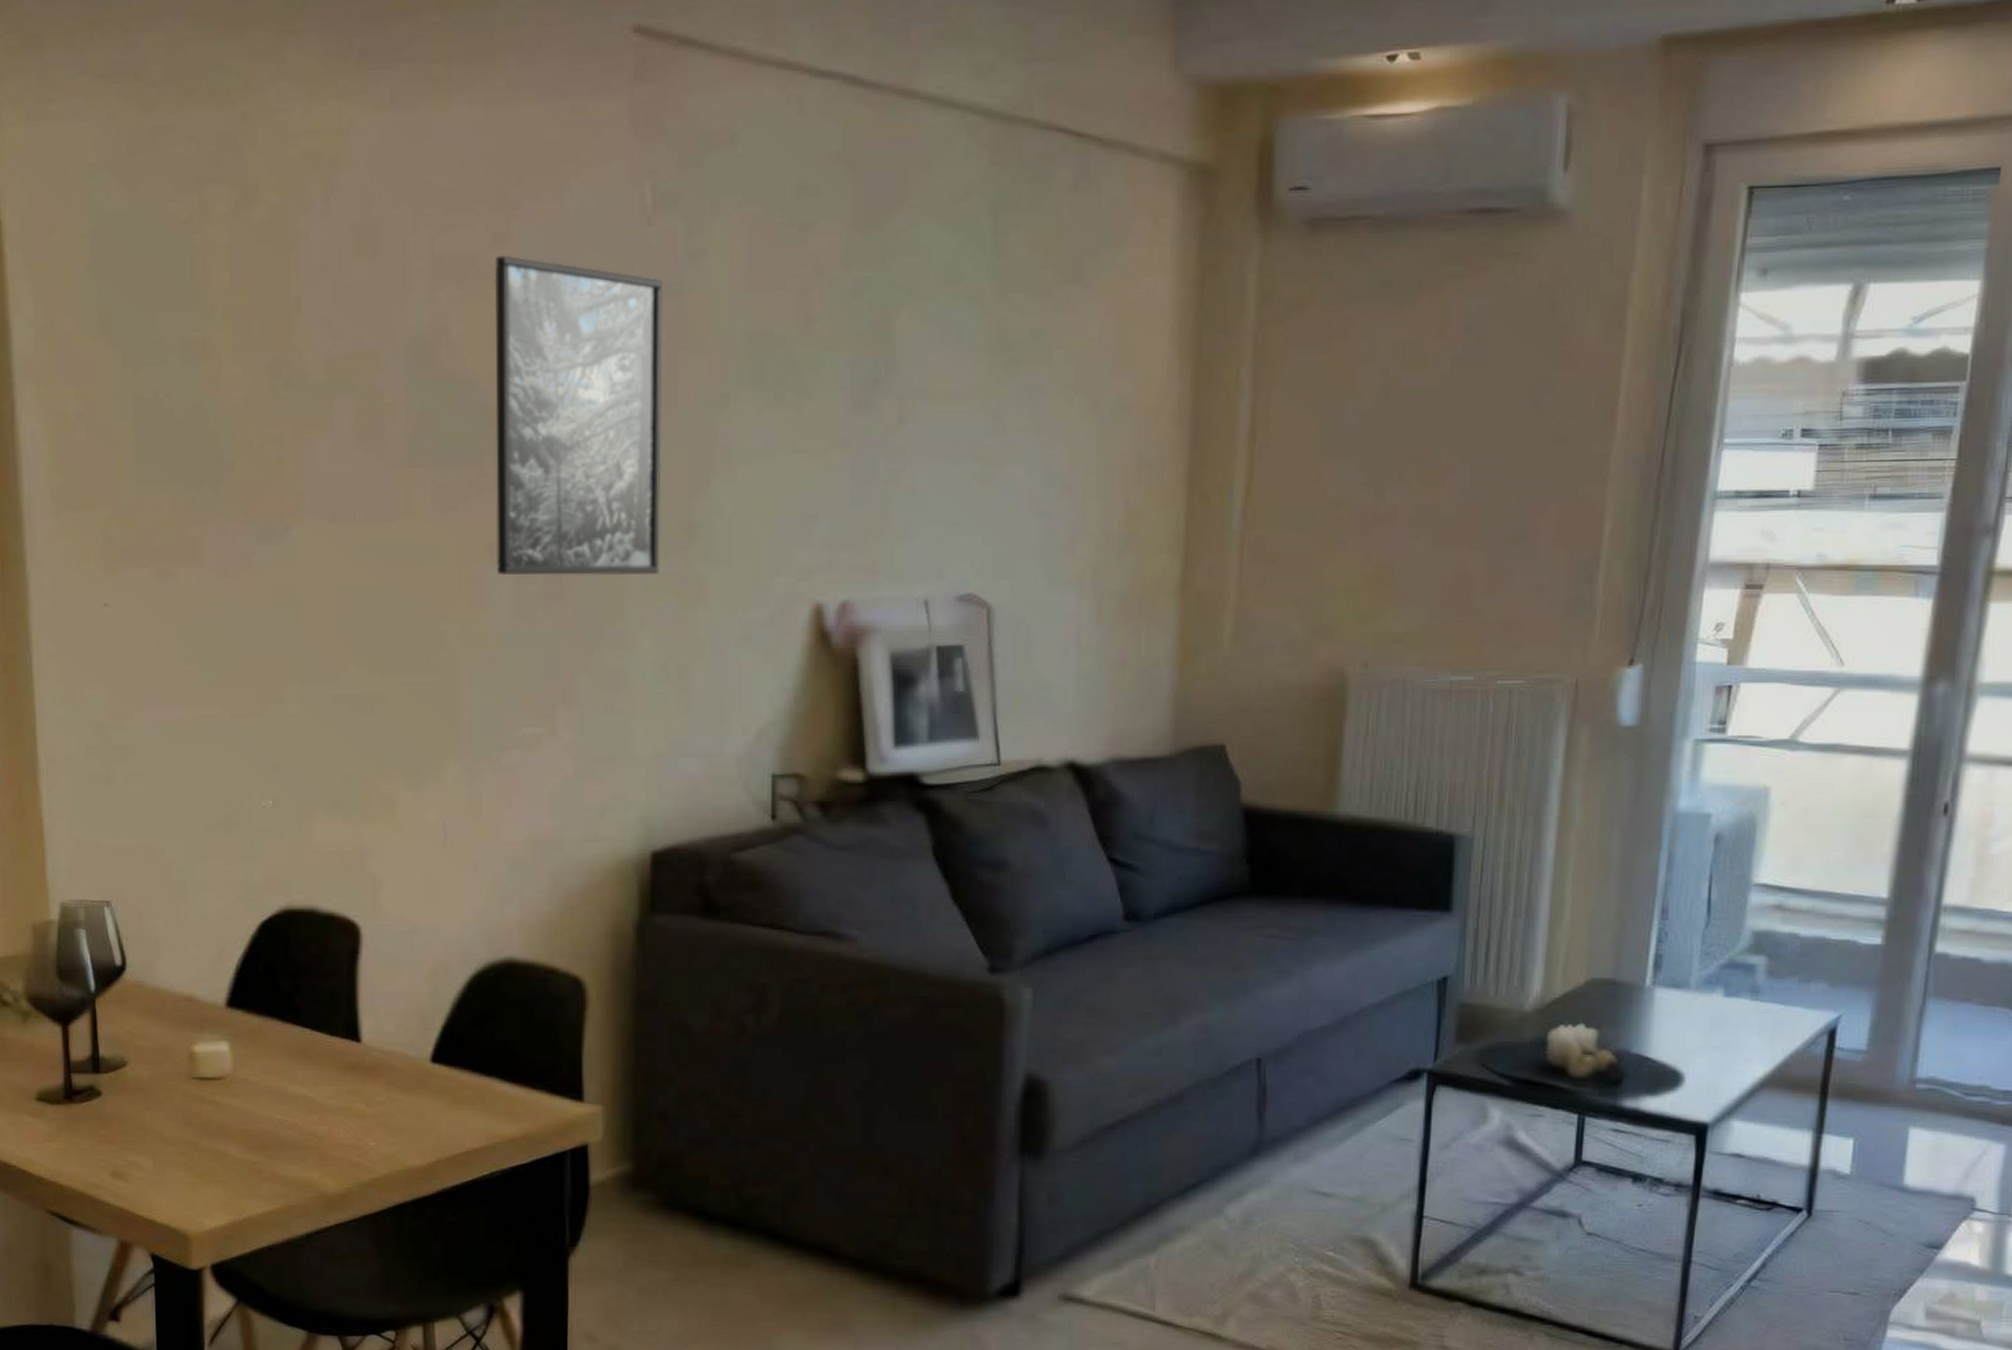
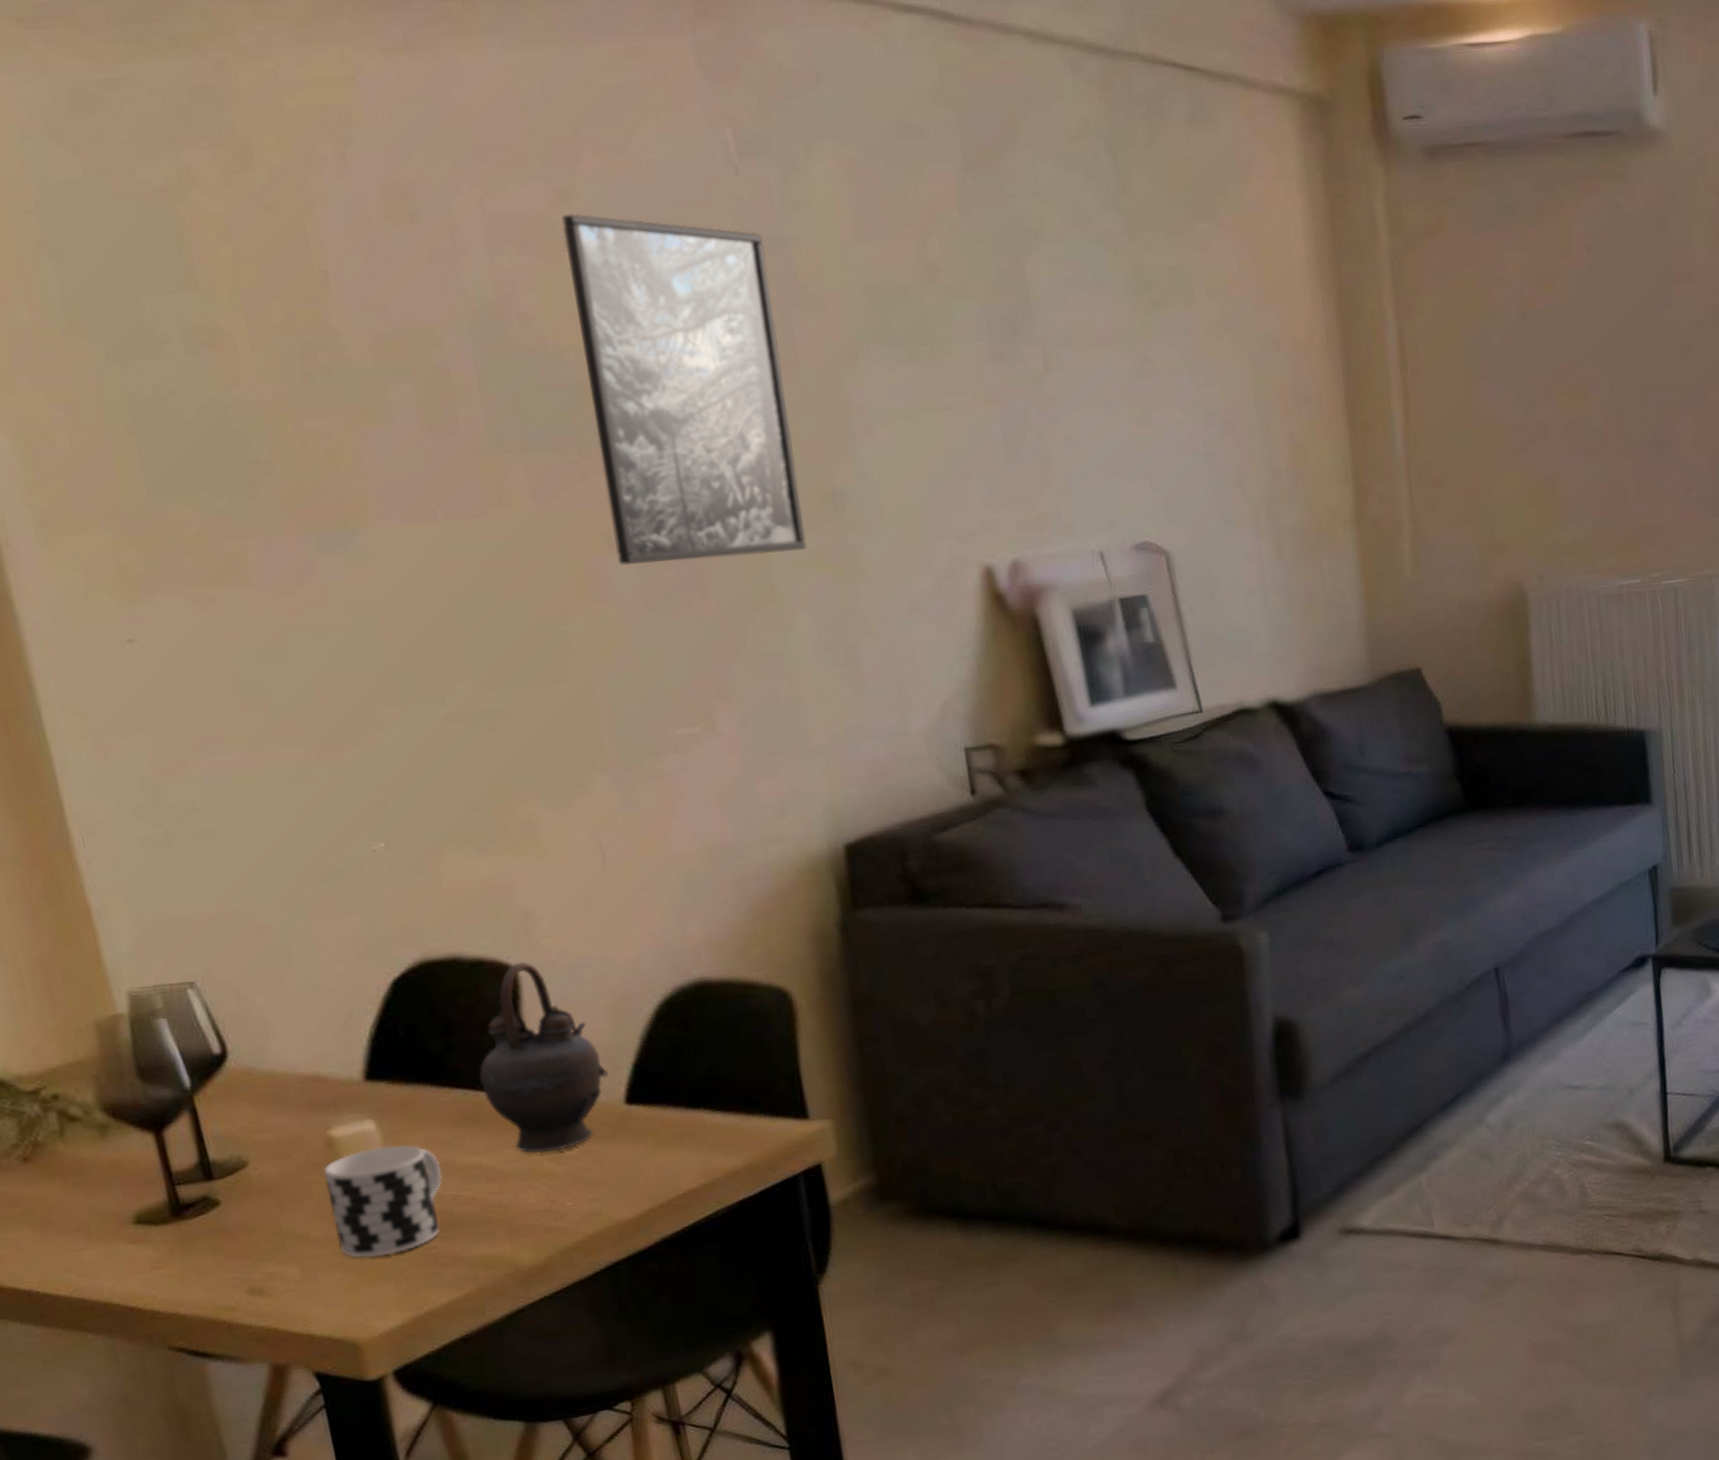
cup: none [183,1067,275,1163] -> present [323,1144,443,1259]
teapot: none [317,921,421,1095] -> present [479,961,608,1154]

